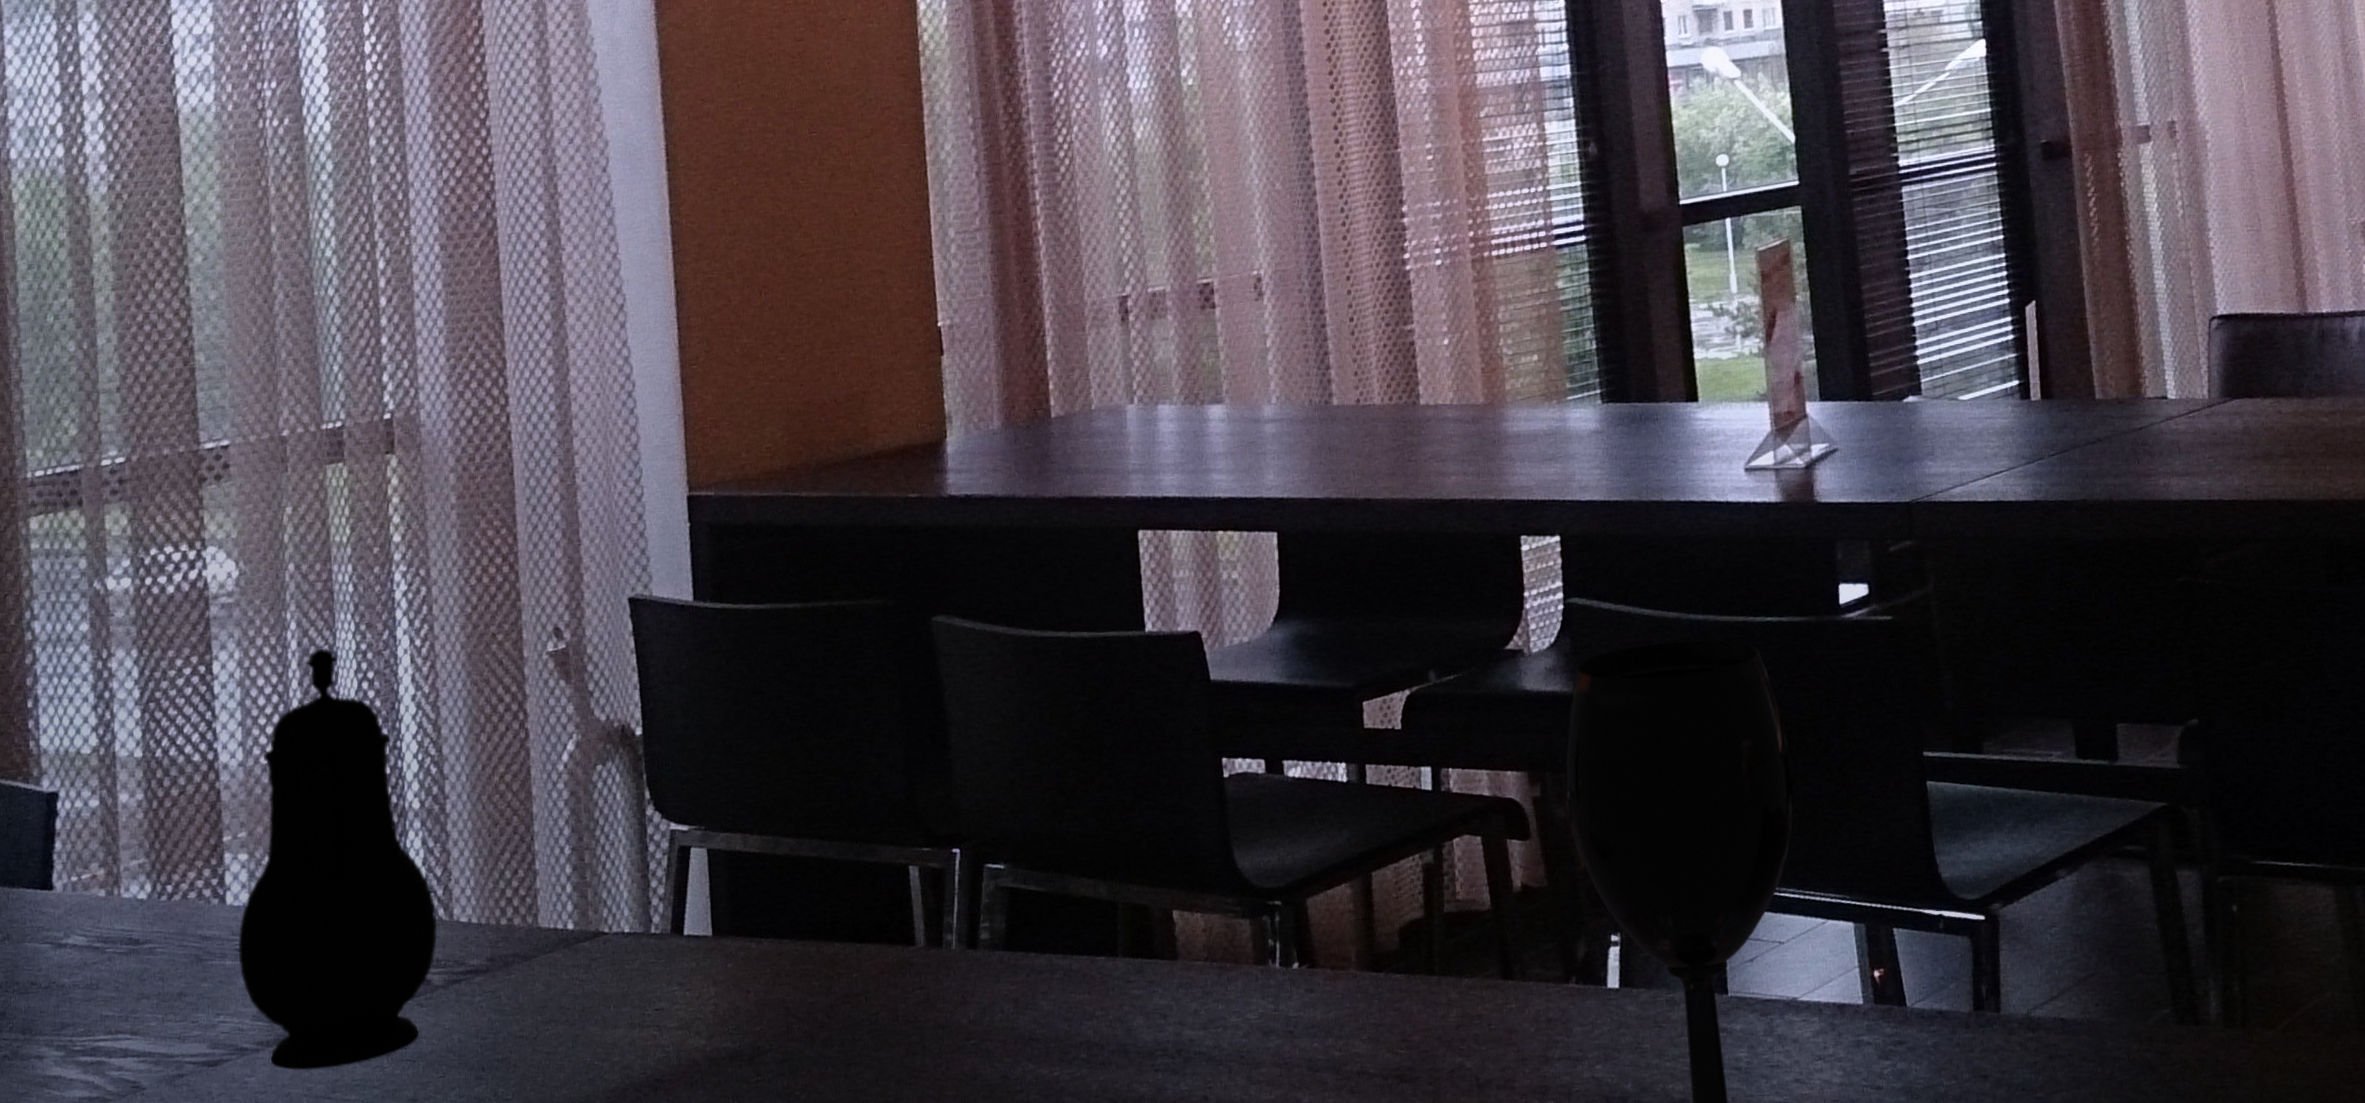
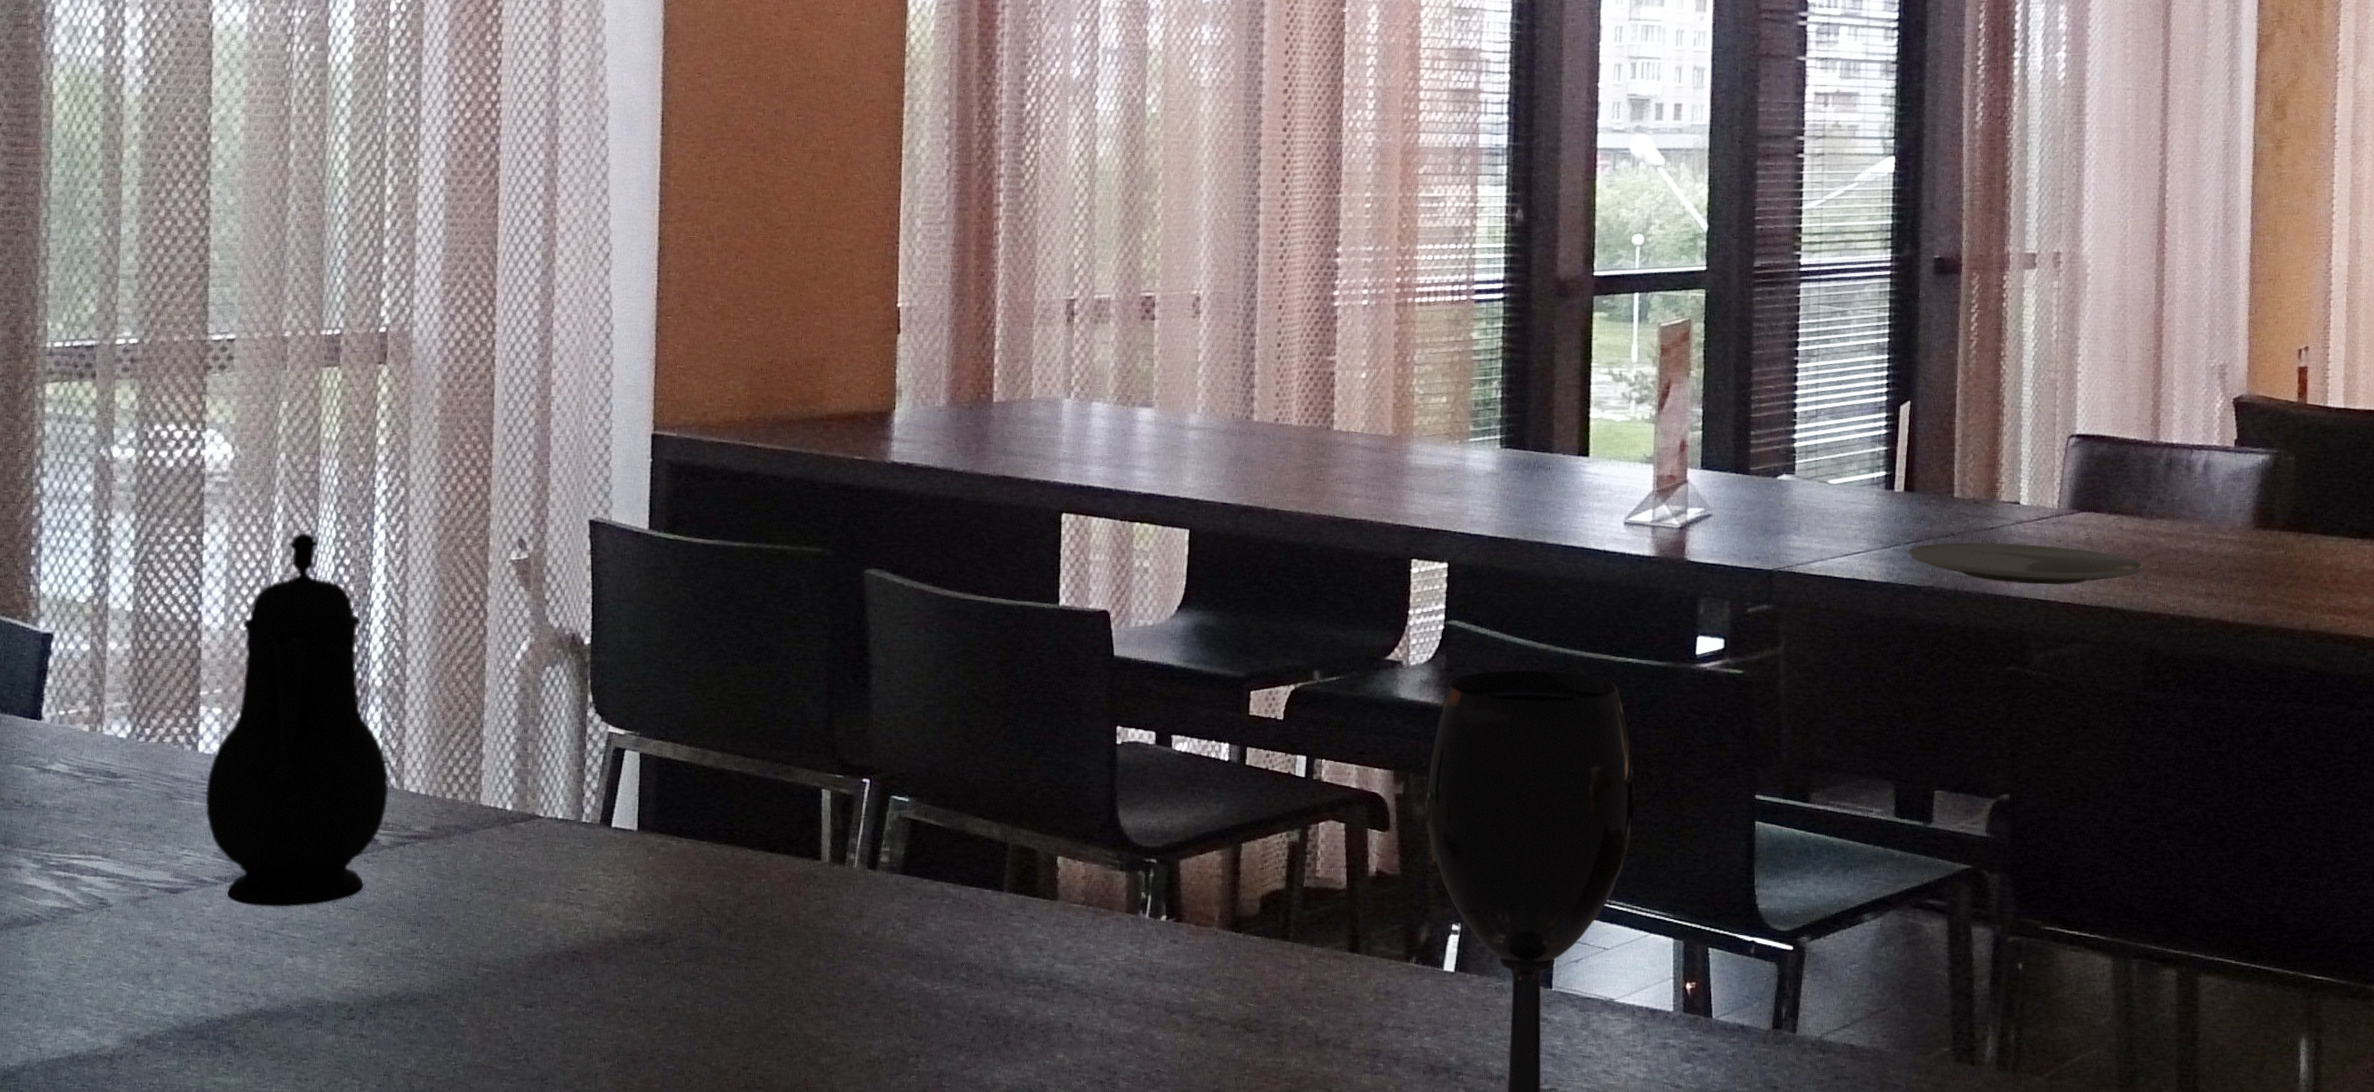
plate: none [2054,440,2309,486] -> present [1908,542,2143,585]

